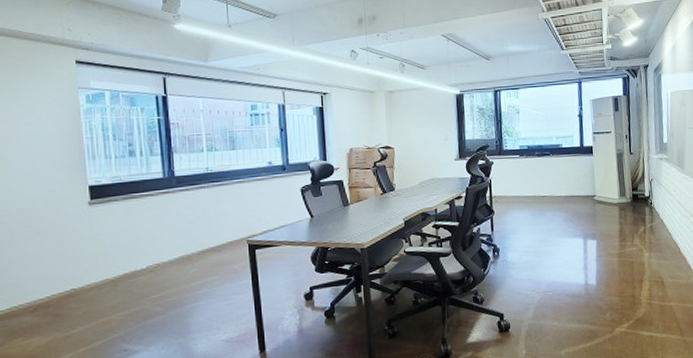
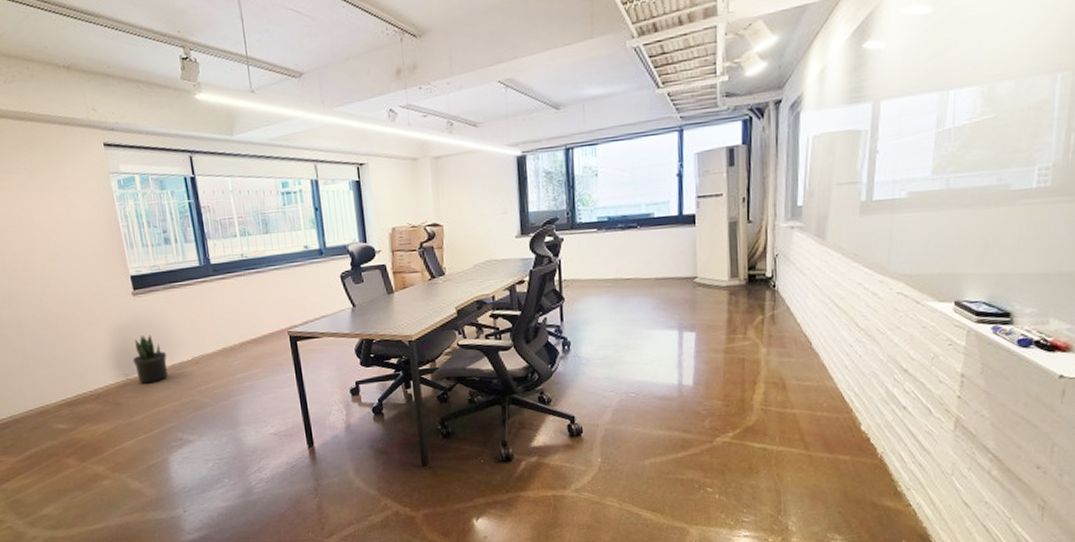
planter: none [81,244,120,294] -> present [132,335,169,384]

